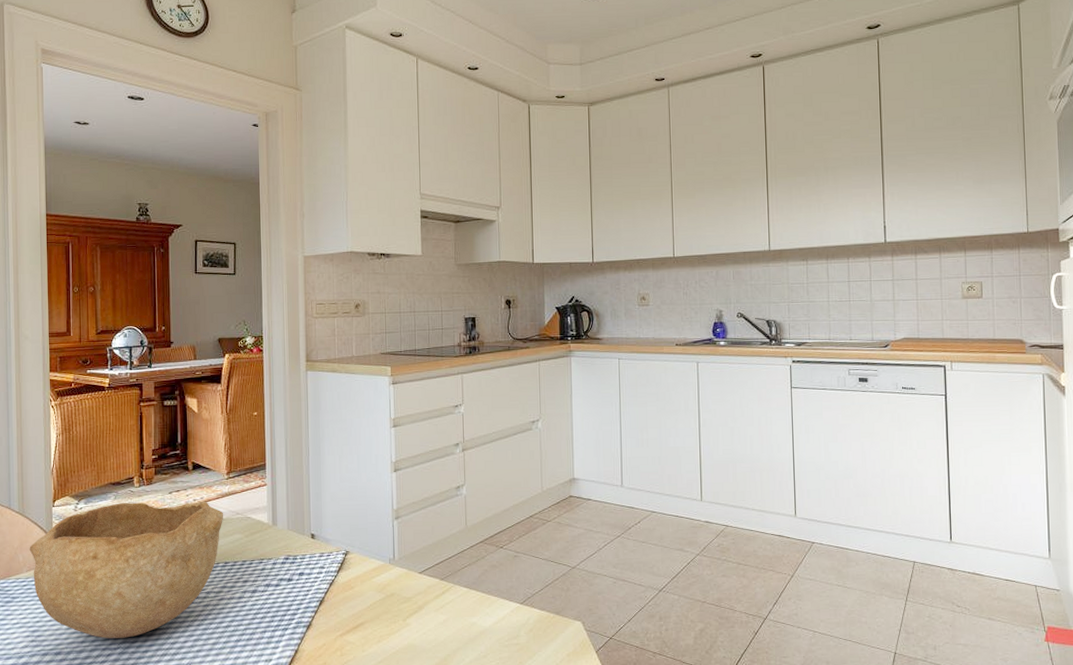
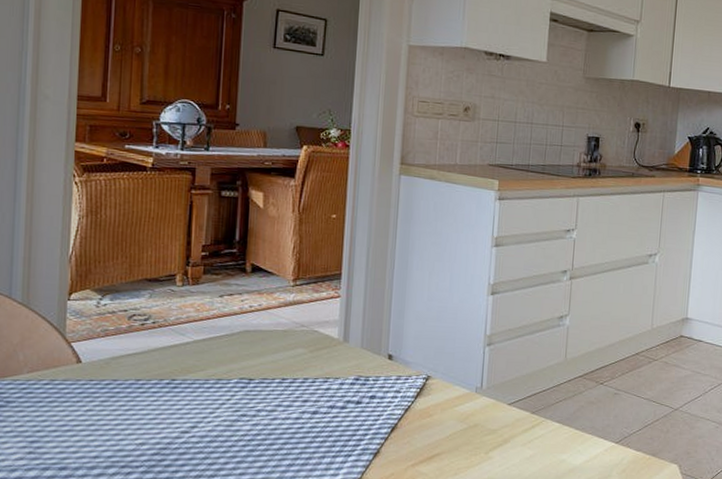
bowl: present [29,501,224,639] -> none [33,302,286,456]

